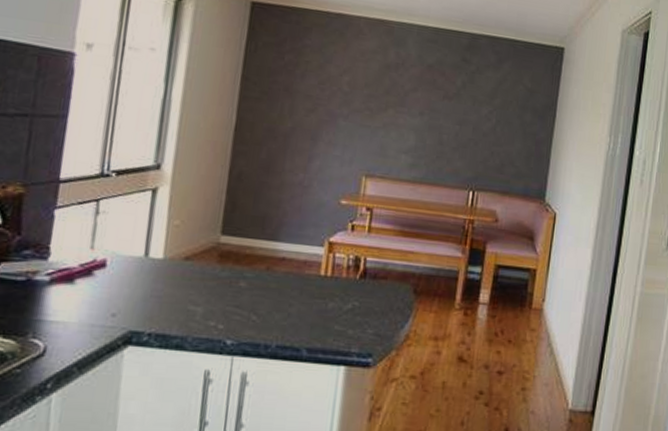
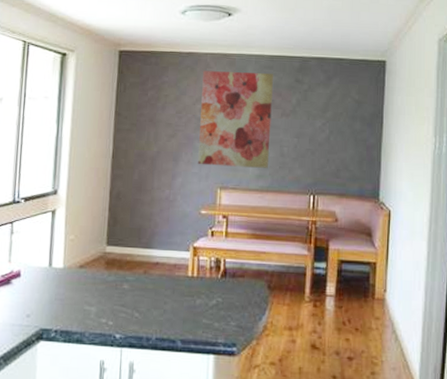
wall art: none [341,37,439,157] -> present [198,71,274,168]

